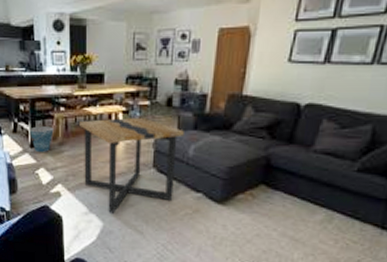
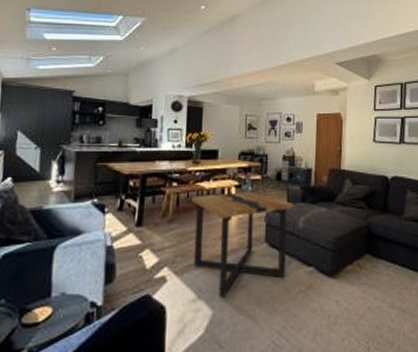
bucket: present [29,126,54,152] -> none [136,203,164,231]

